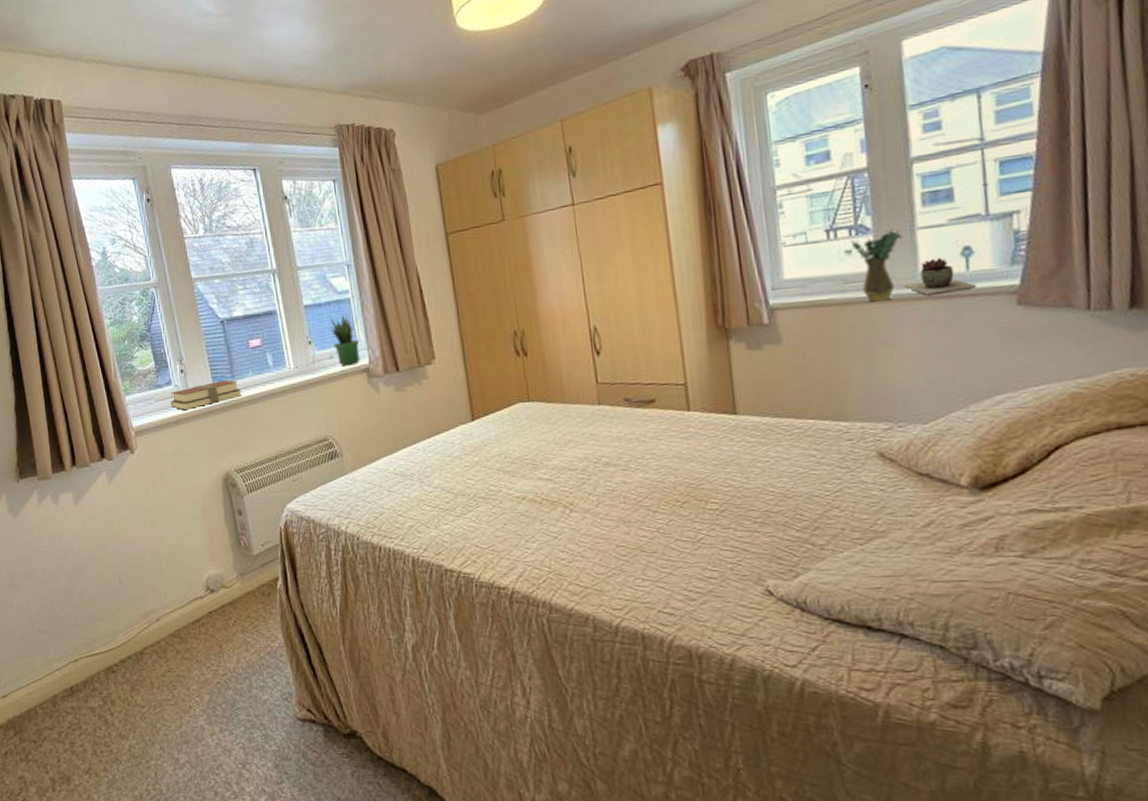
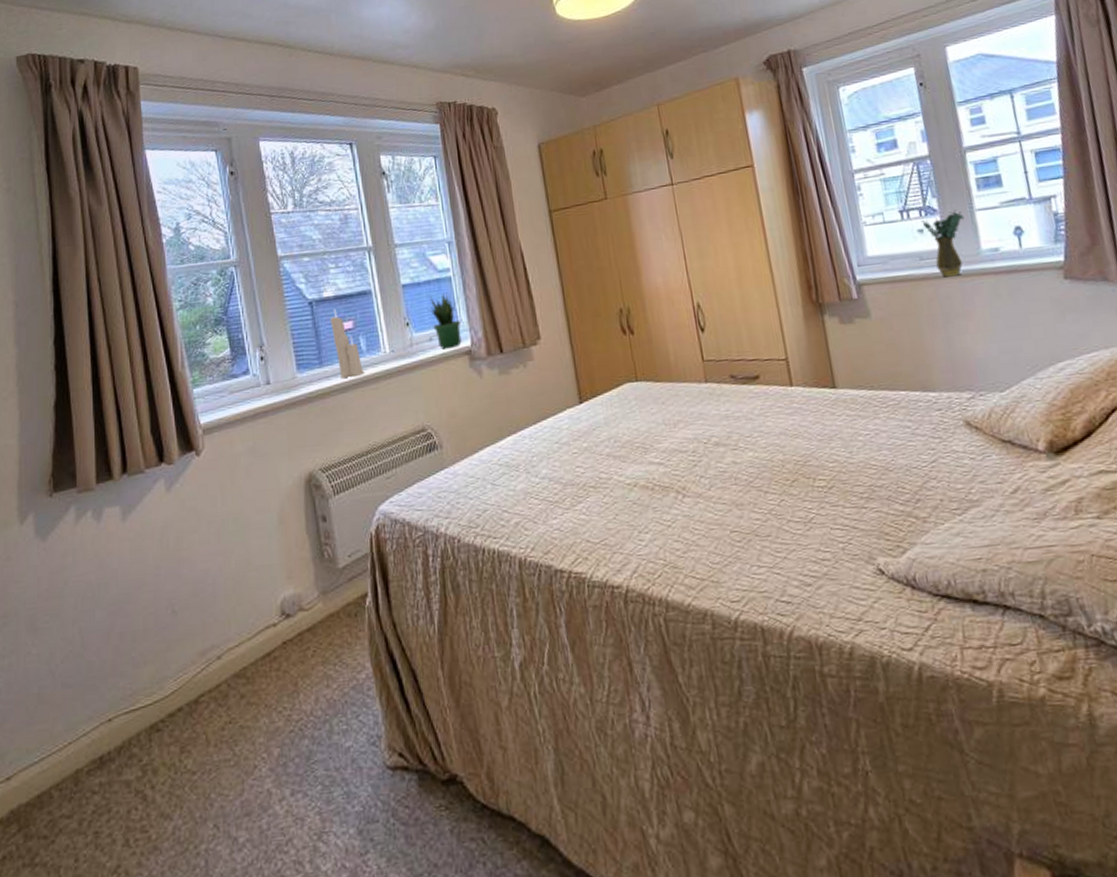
books: present [171,380,242,411] -> none [247,367,331,403]
candle: none [239,327,272,392] -> present [329,308,365,379]
succulent plant: present [903,258,977,297] -> none [970,237,1030,272]

